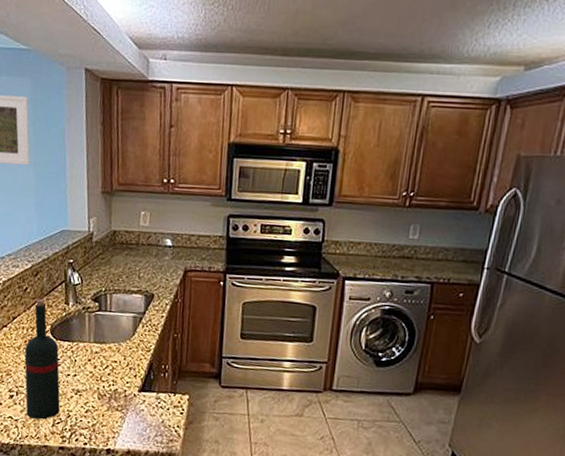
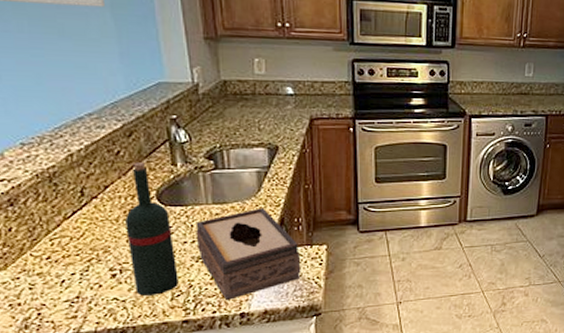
tissue box: none [77,351,164,435] -> present [196,208,301,300]

